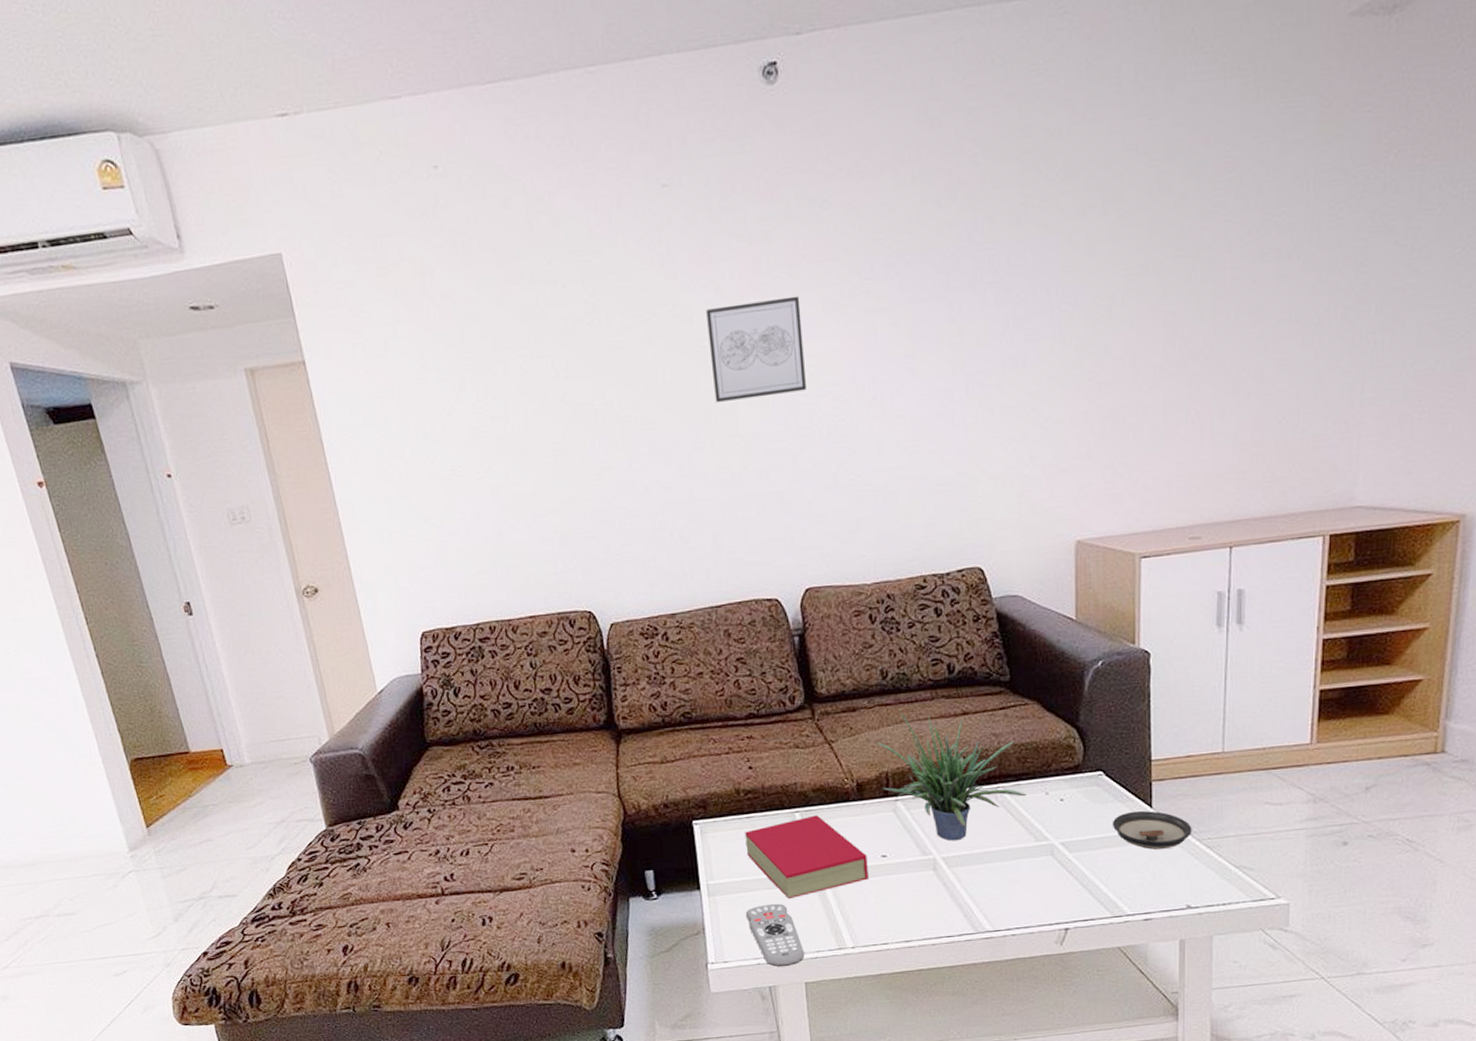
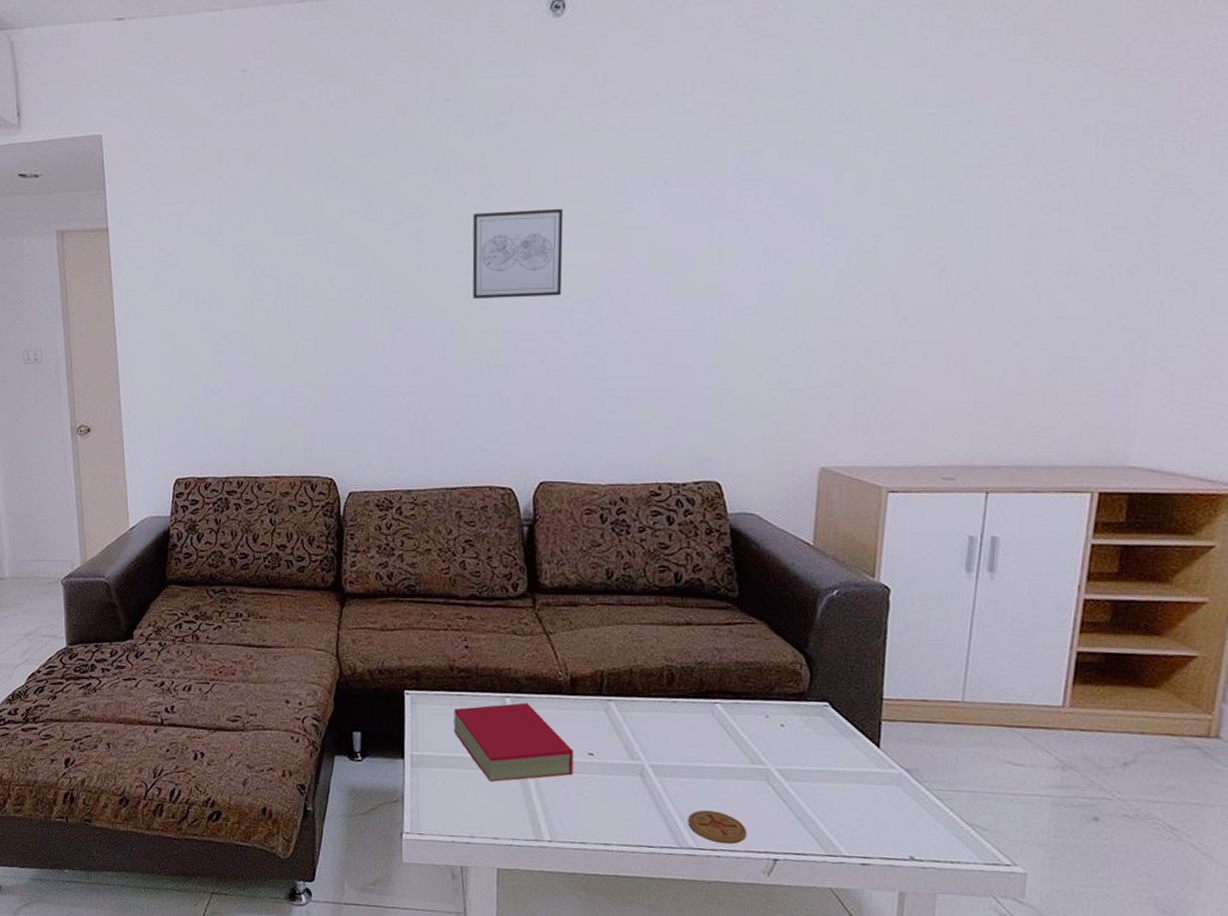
remote control: present [745,903,805,966] -> none [445,783,501,849]
potted plant: present [877,708,1026,841] -> none [595,609,745,750]
coaster: none [982,892,1039,922] -> present [688,810,748,845]
saucer: present [1112,810,1192,850] -> none [834,748,923,793]

